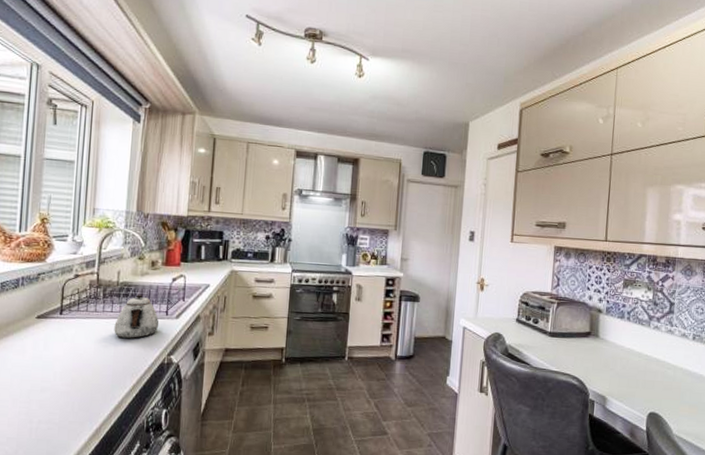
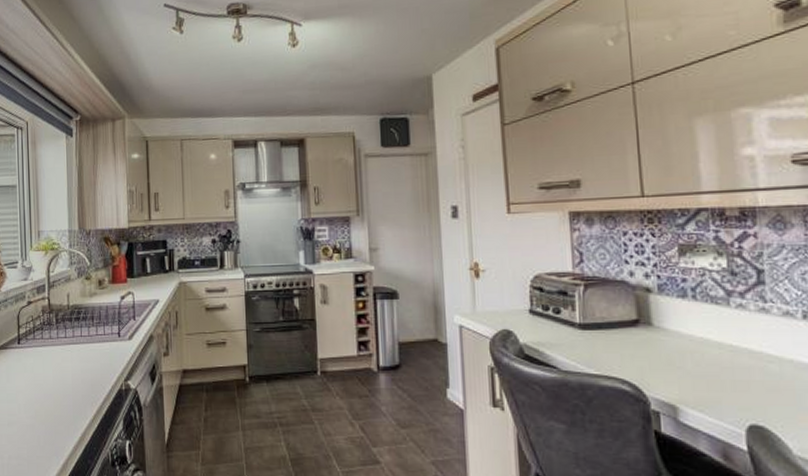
teapot: present [114,295,159,339] -> none [69,317,113,366]

